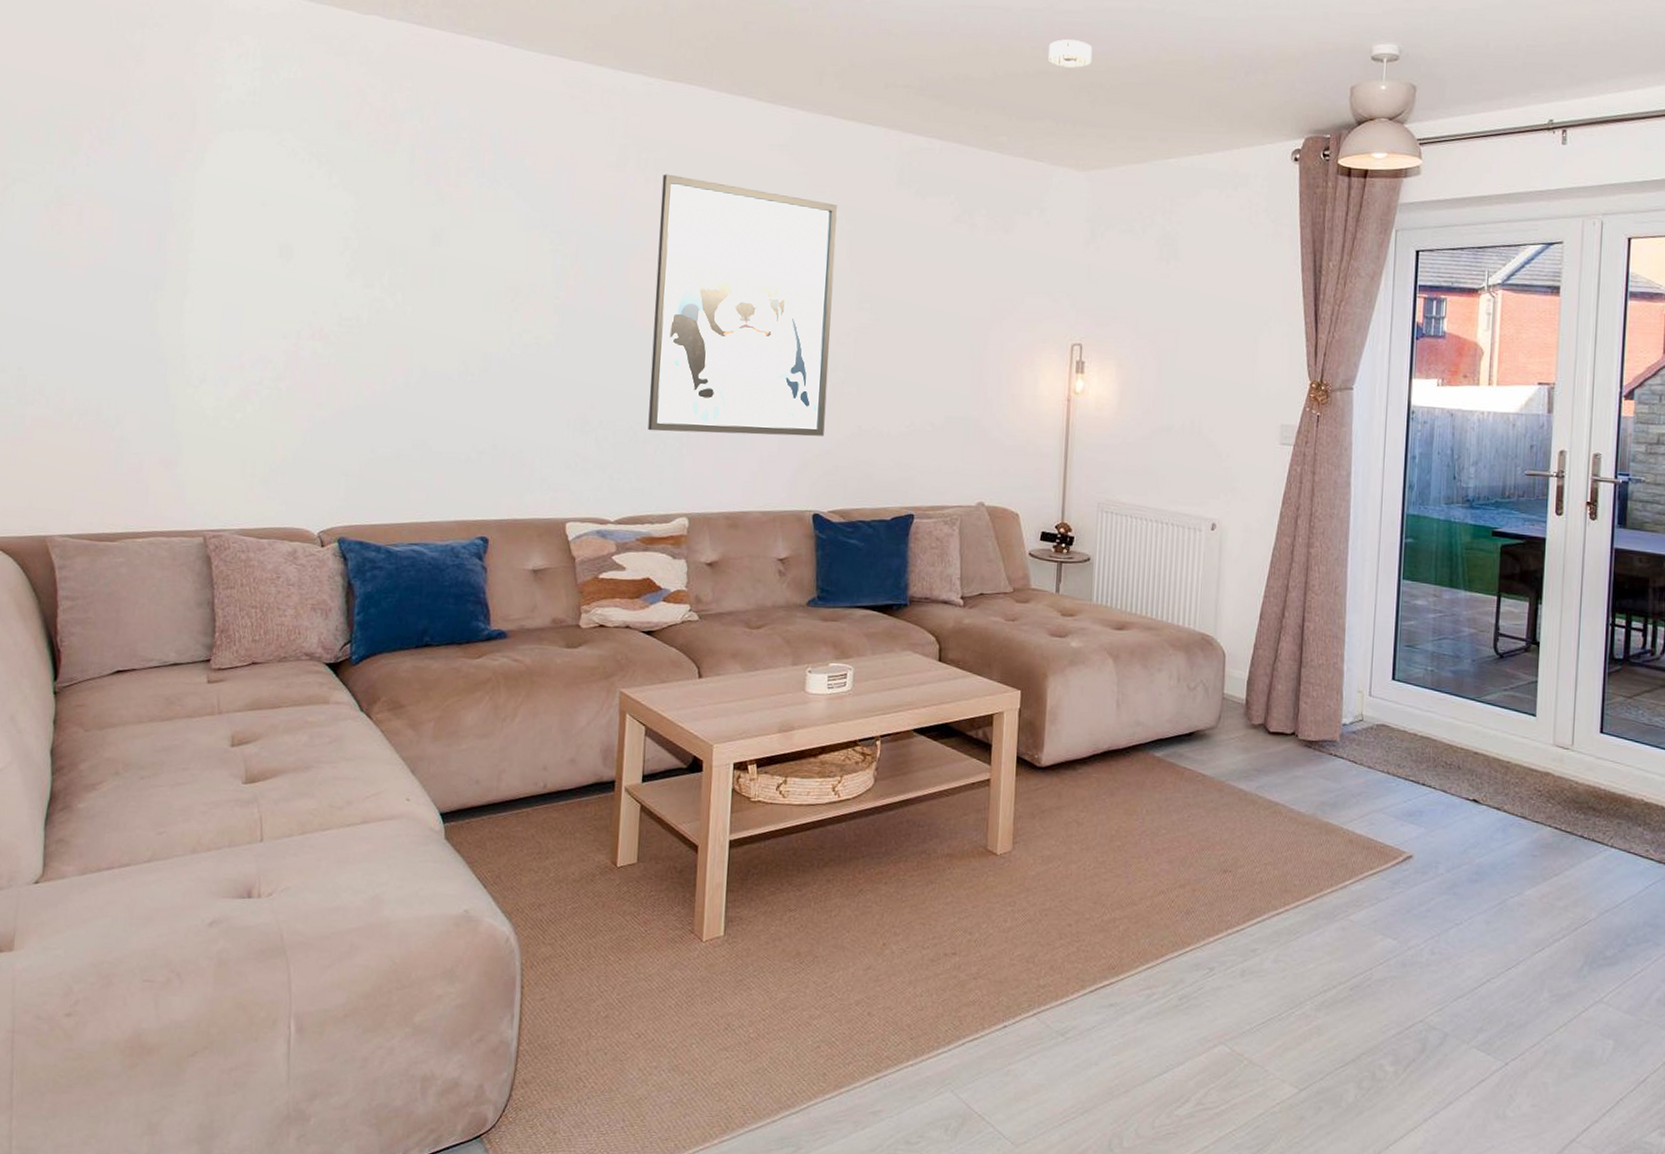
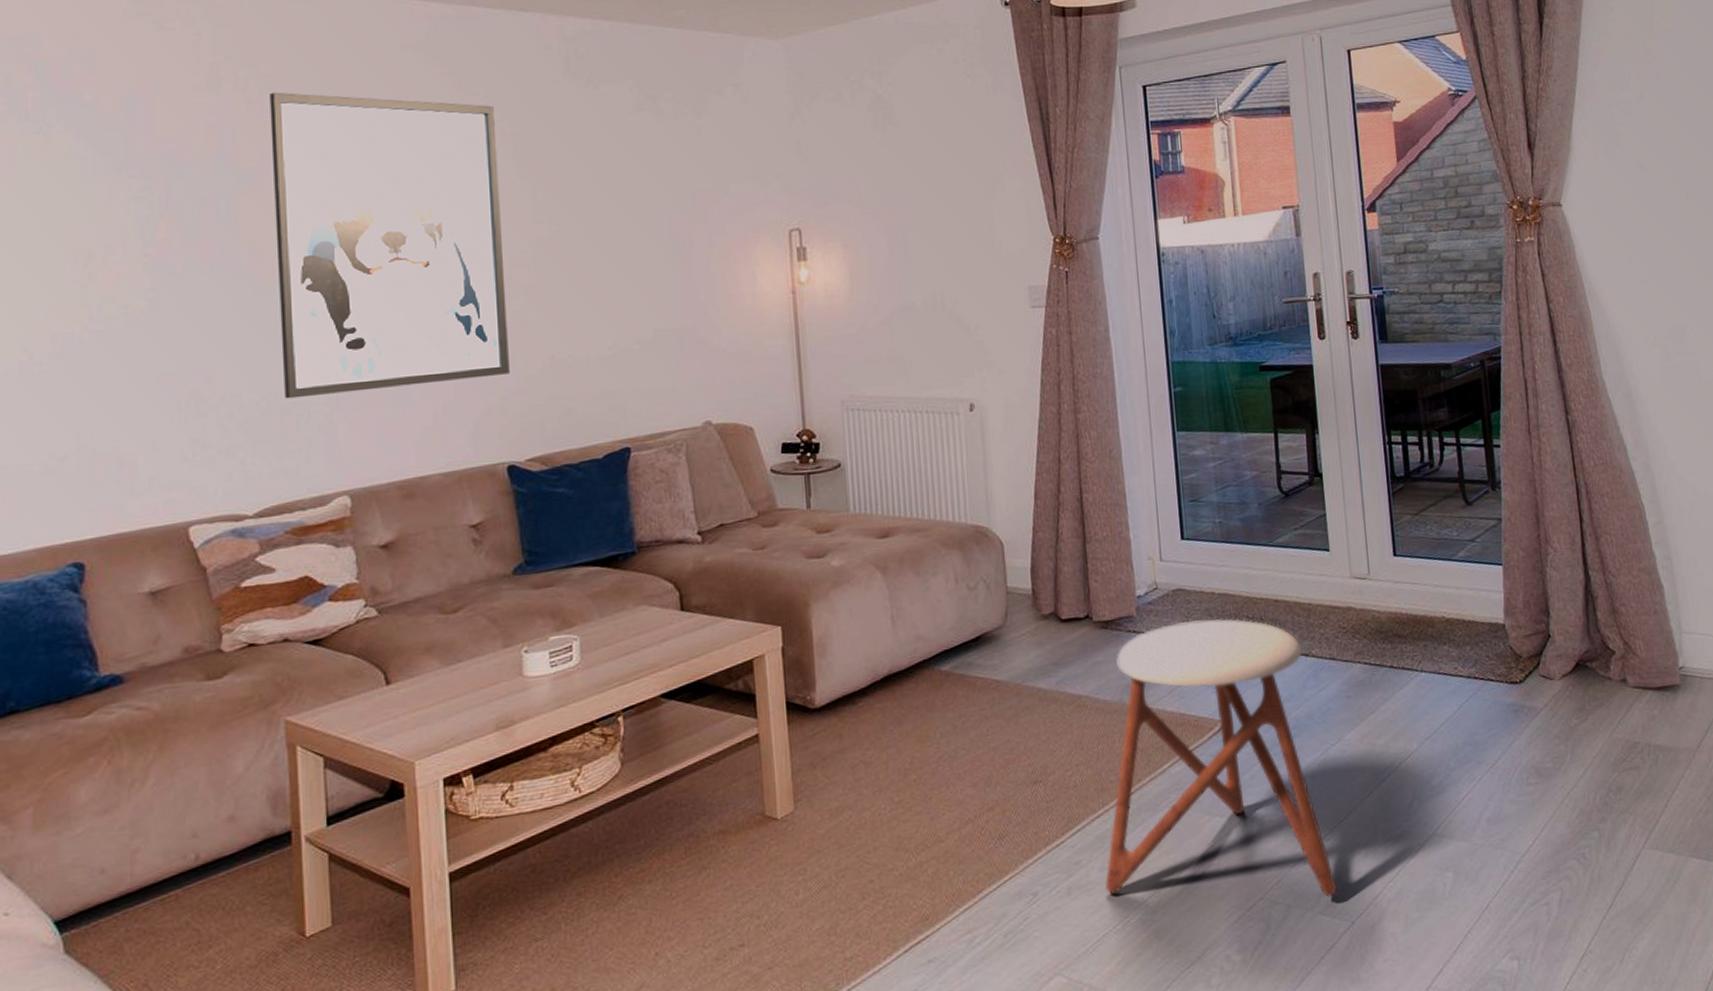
stool: none [1276,755,1496,1035] -> present [1105,618,1337,897]

